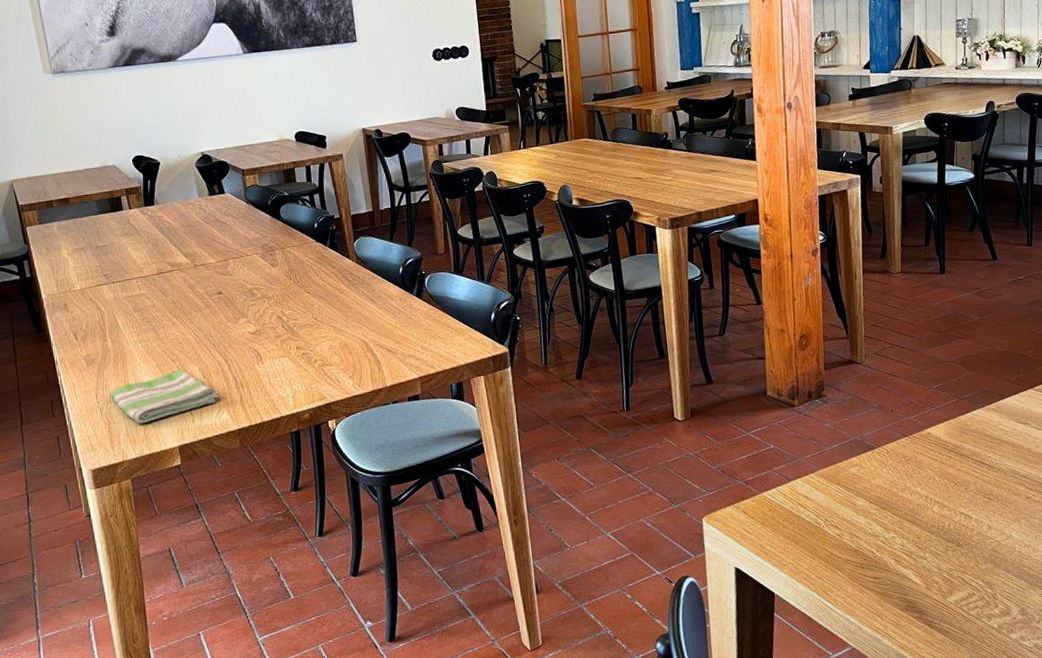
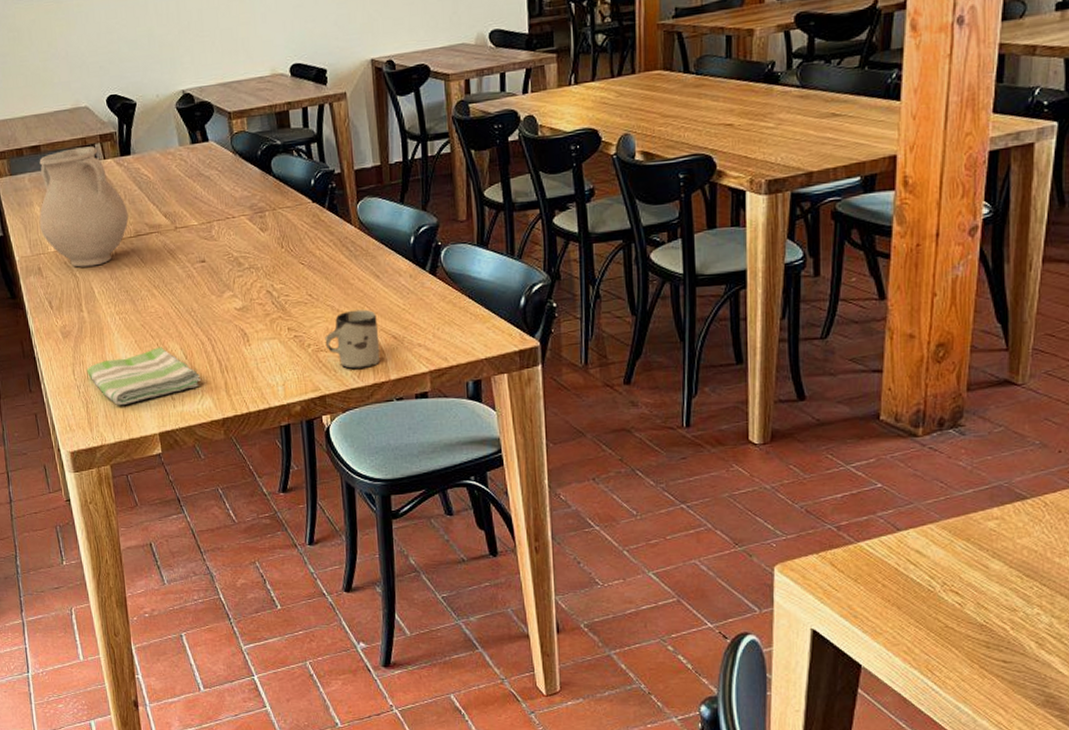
vase: none [66,198,152,302] -> present [39,146,129,267]
cup: none [329,328,378,380] -> present [325,309,381,370]

